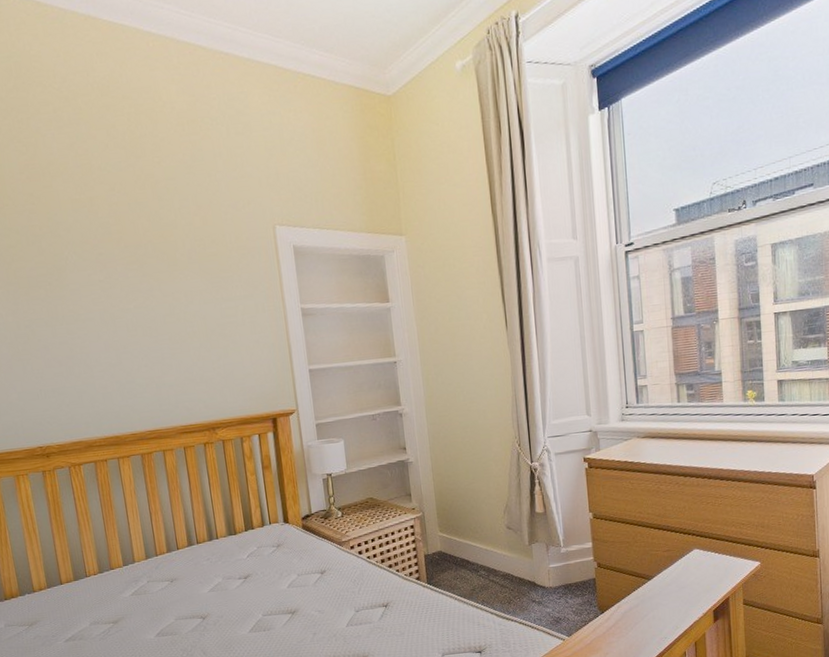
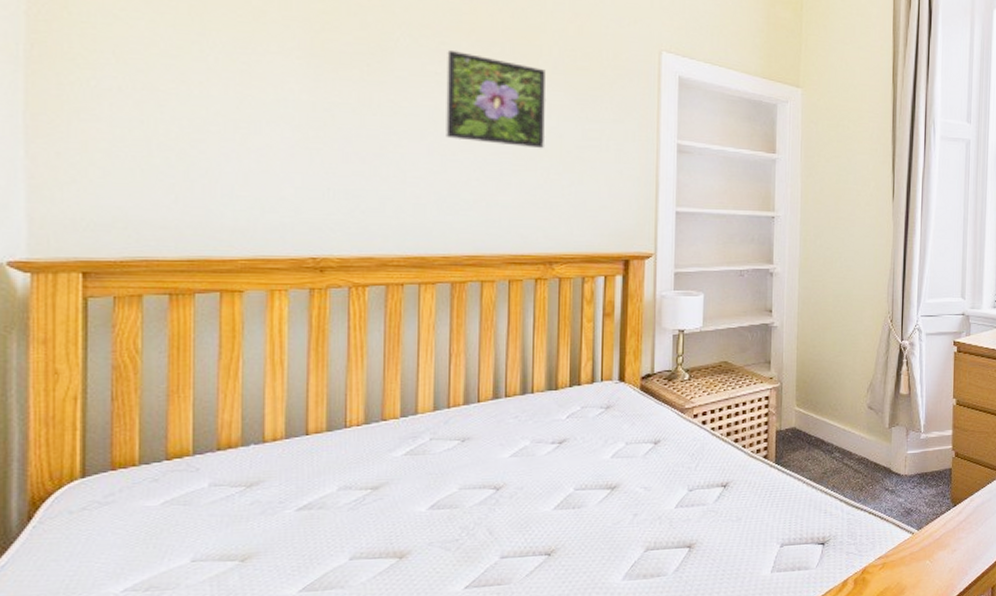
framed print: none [105,258,192,335] -> present [446,49,546,149]

